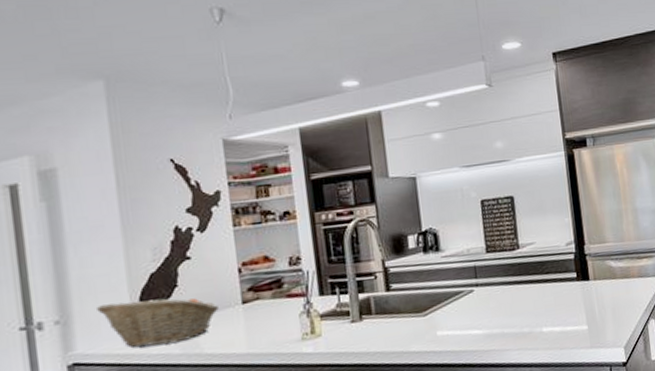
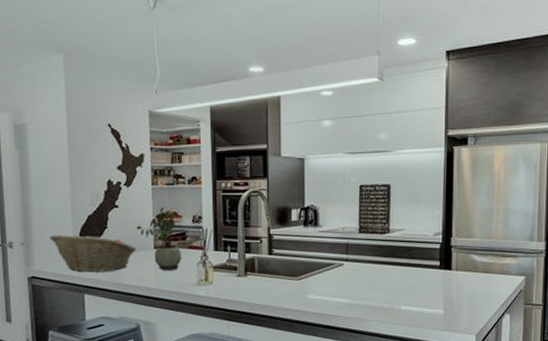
potted plant: none [217,251,280,330] -> present [136,207,182,271]

